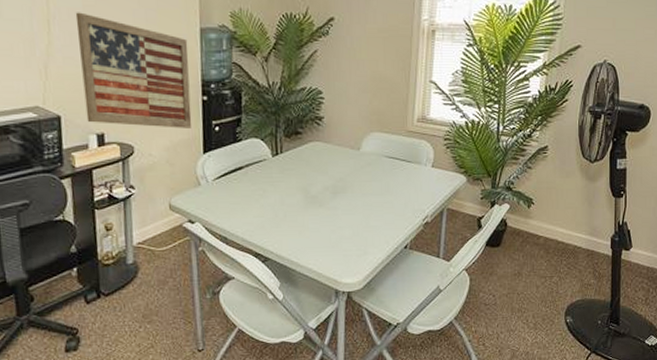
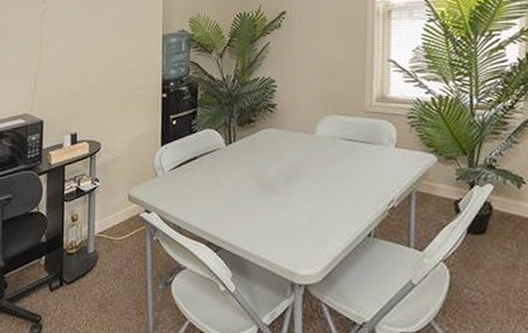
wall art: present [75,12,192,128] -> none [61,33,152,125]

